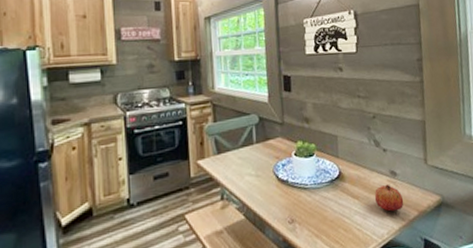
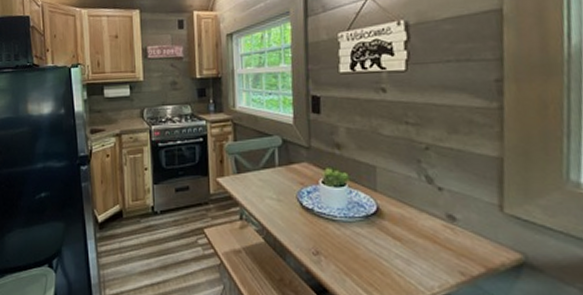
fruit: present [374,184,404,212] -> none [423,229,465,263]

